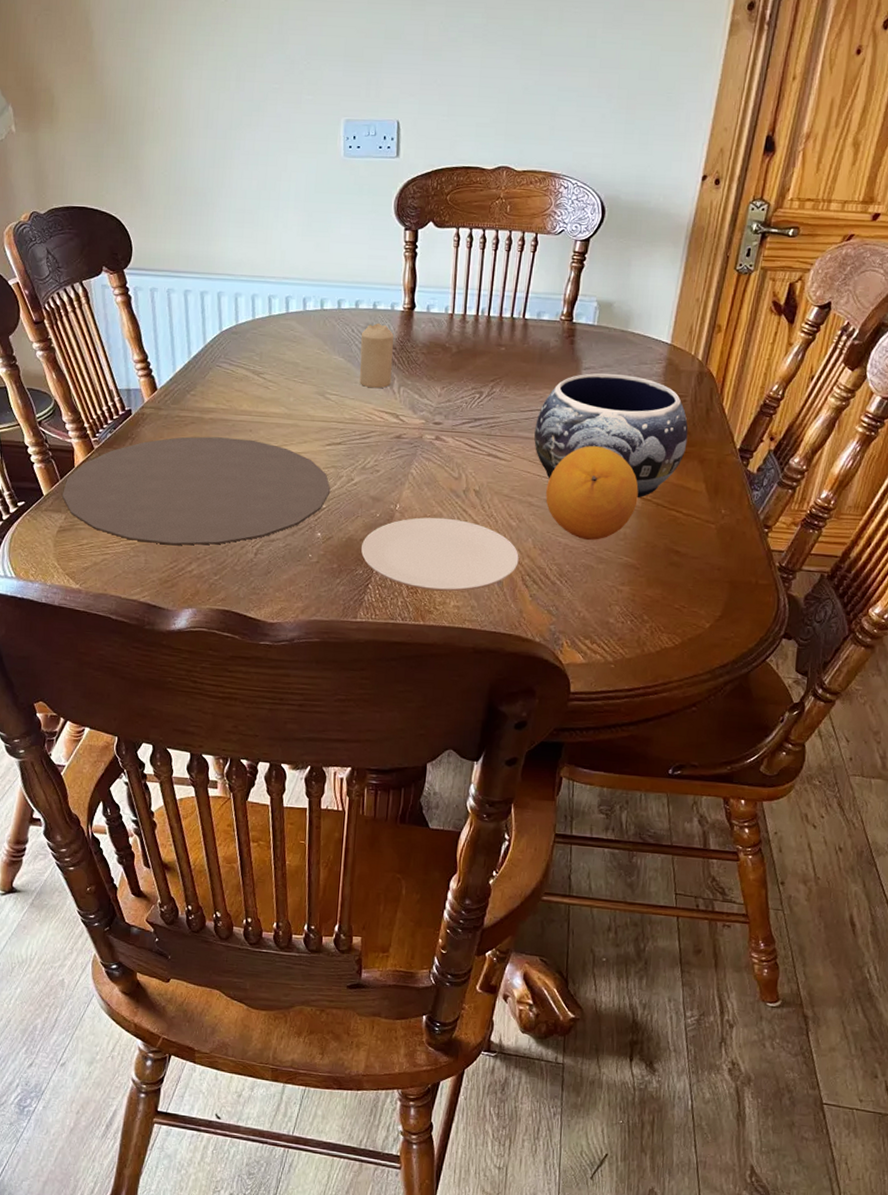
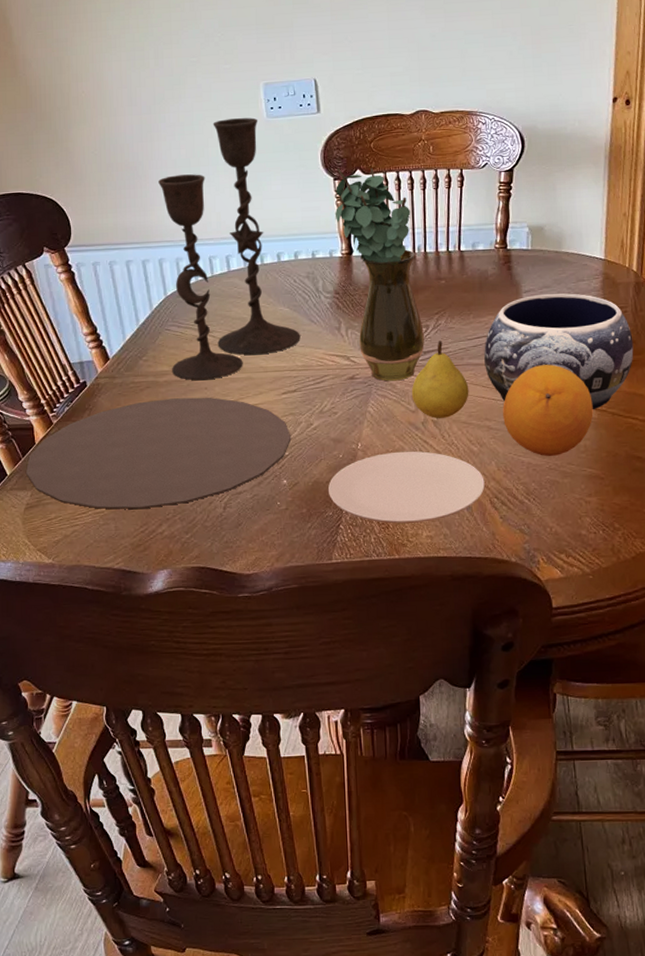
candlestick: none [218,153,352,422] -> present [158,117,301,381]
candle: present [359,323,394,389] -> none [303,270,338,334]
vase: none [401,218,479,446] -> present [335,168,425,381]
fruit: none [456,409,515,489] -> present [411,341,469,418]

